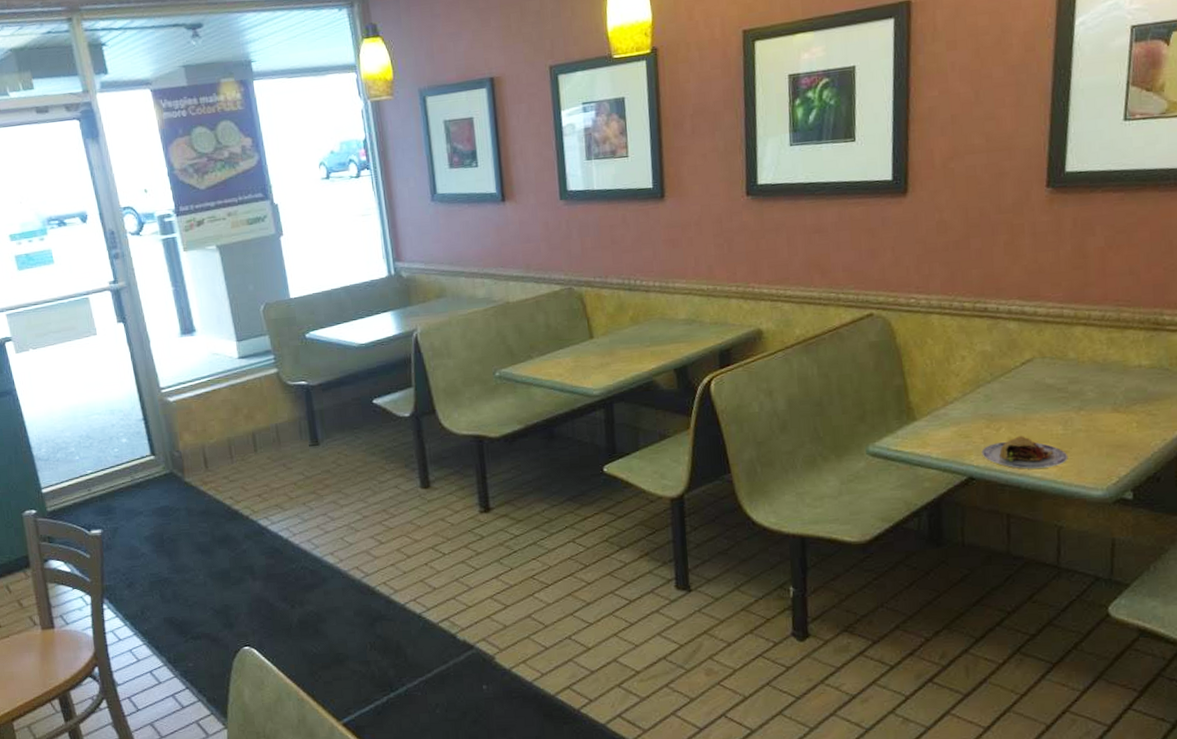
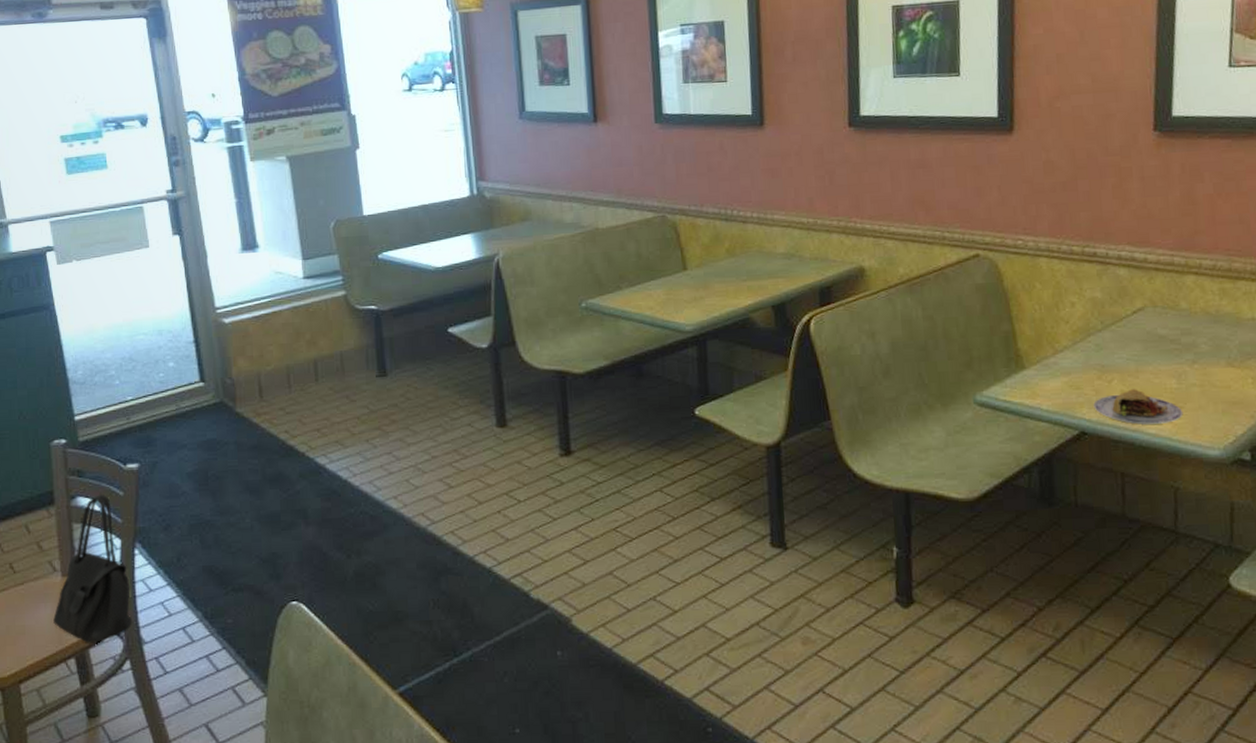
handbag: none [37,557,106,686] -> present [53,494,133,643]

